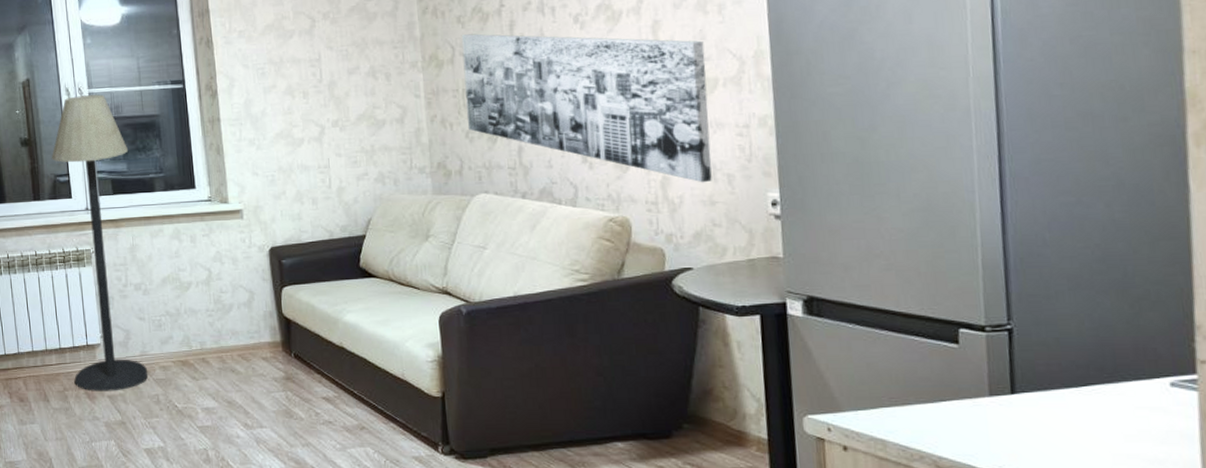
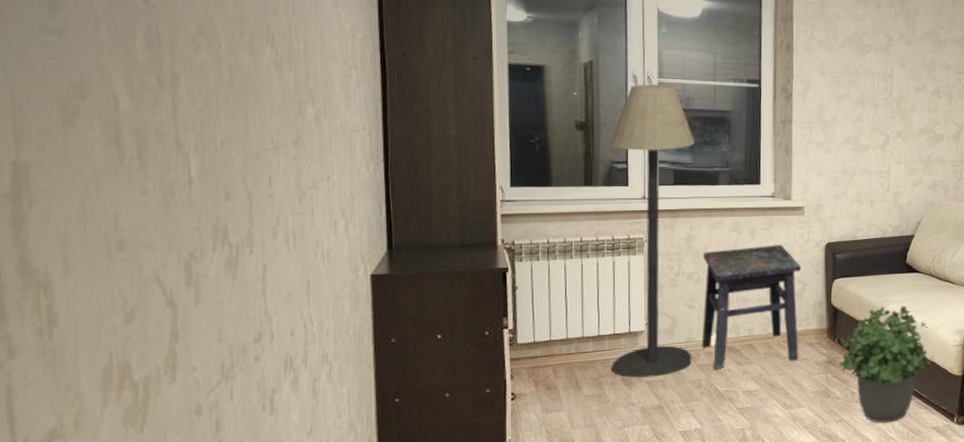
side table: none [147,251,255,387] -> present [701,245,802,372]
potted plant: none [297,316,403,450] -> present [838,306,932,424]

